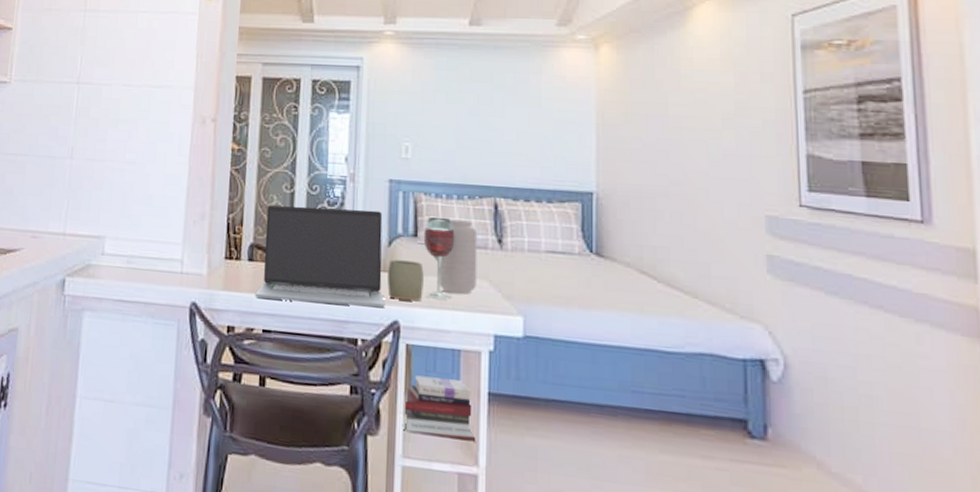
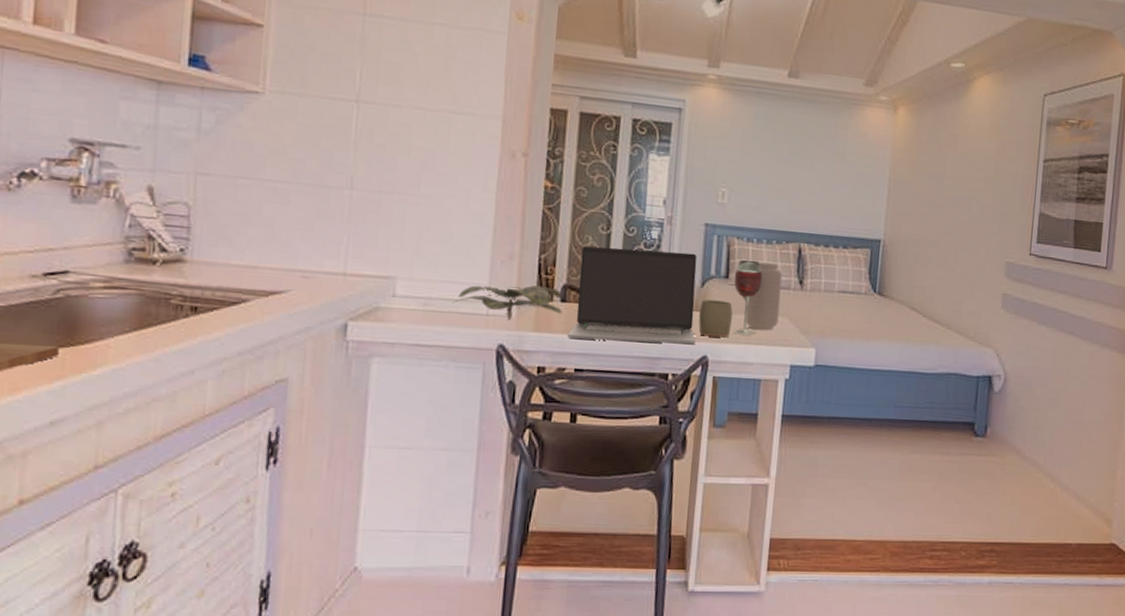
plant: none [152,244,251,278] -> present [453,285,563,319]
books: present [402,375,480,442] -> none [705,404,772,457]

